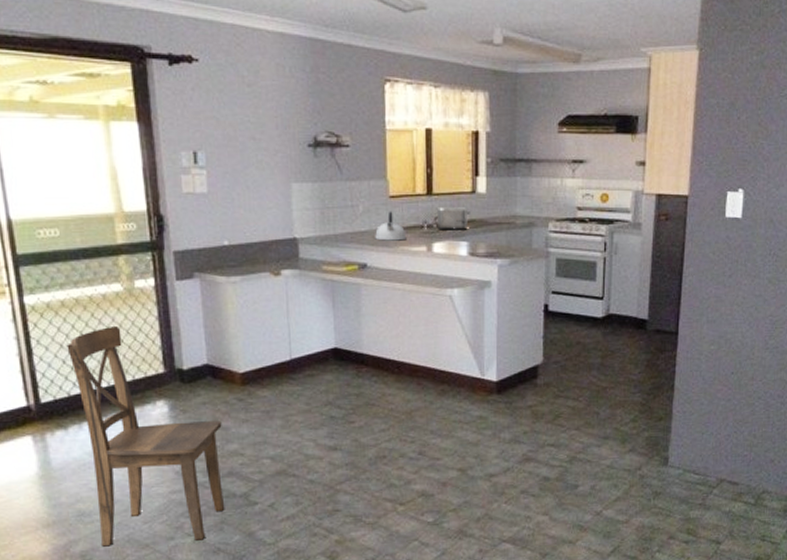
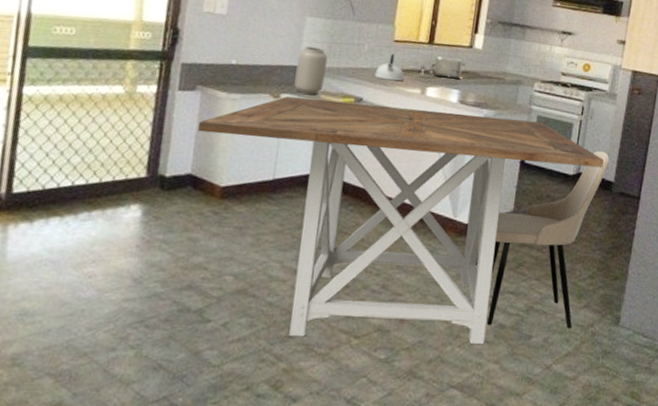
dining chair: present [66,325,225,547] -> none [37,125,192,356]
dining table: none [203,265,634,510] -> present [198,96,604,344]
vase: none [291,216,324,268] -> present [294,46,328,95]
dining chair: none [527,289,641,480] -> present [487,151,610,329]

